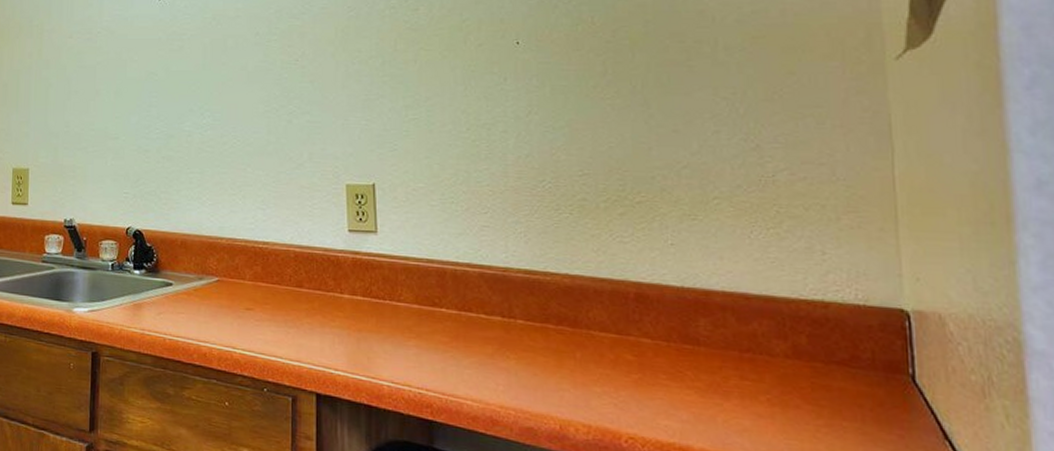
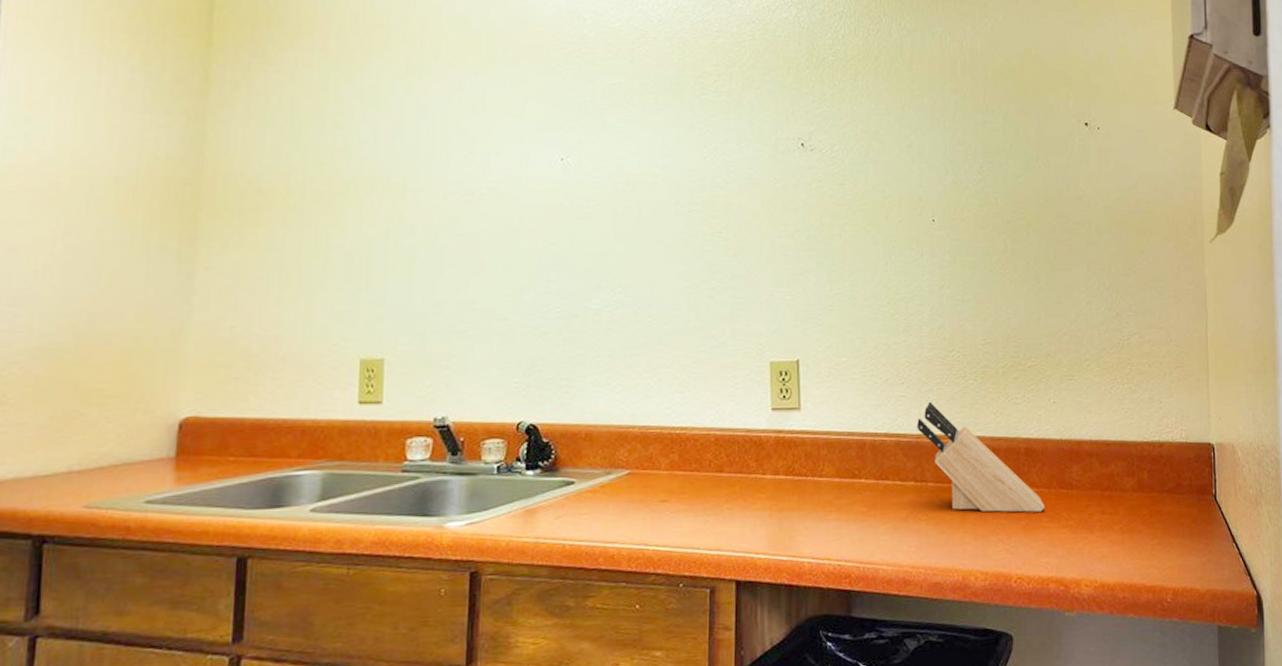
knife block: none [503,233,662,367] -> present [917,401,1044,513]

